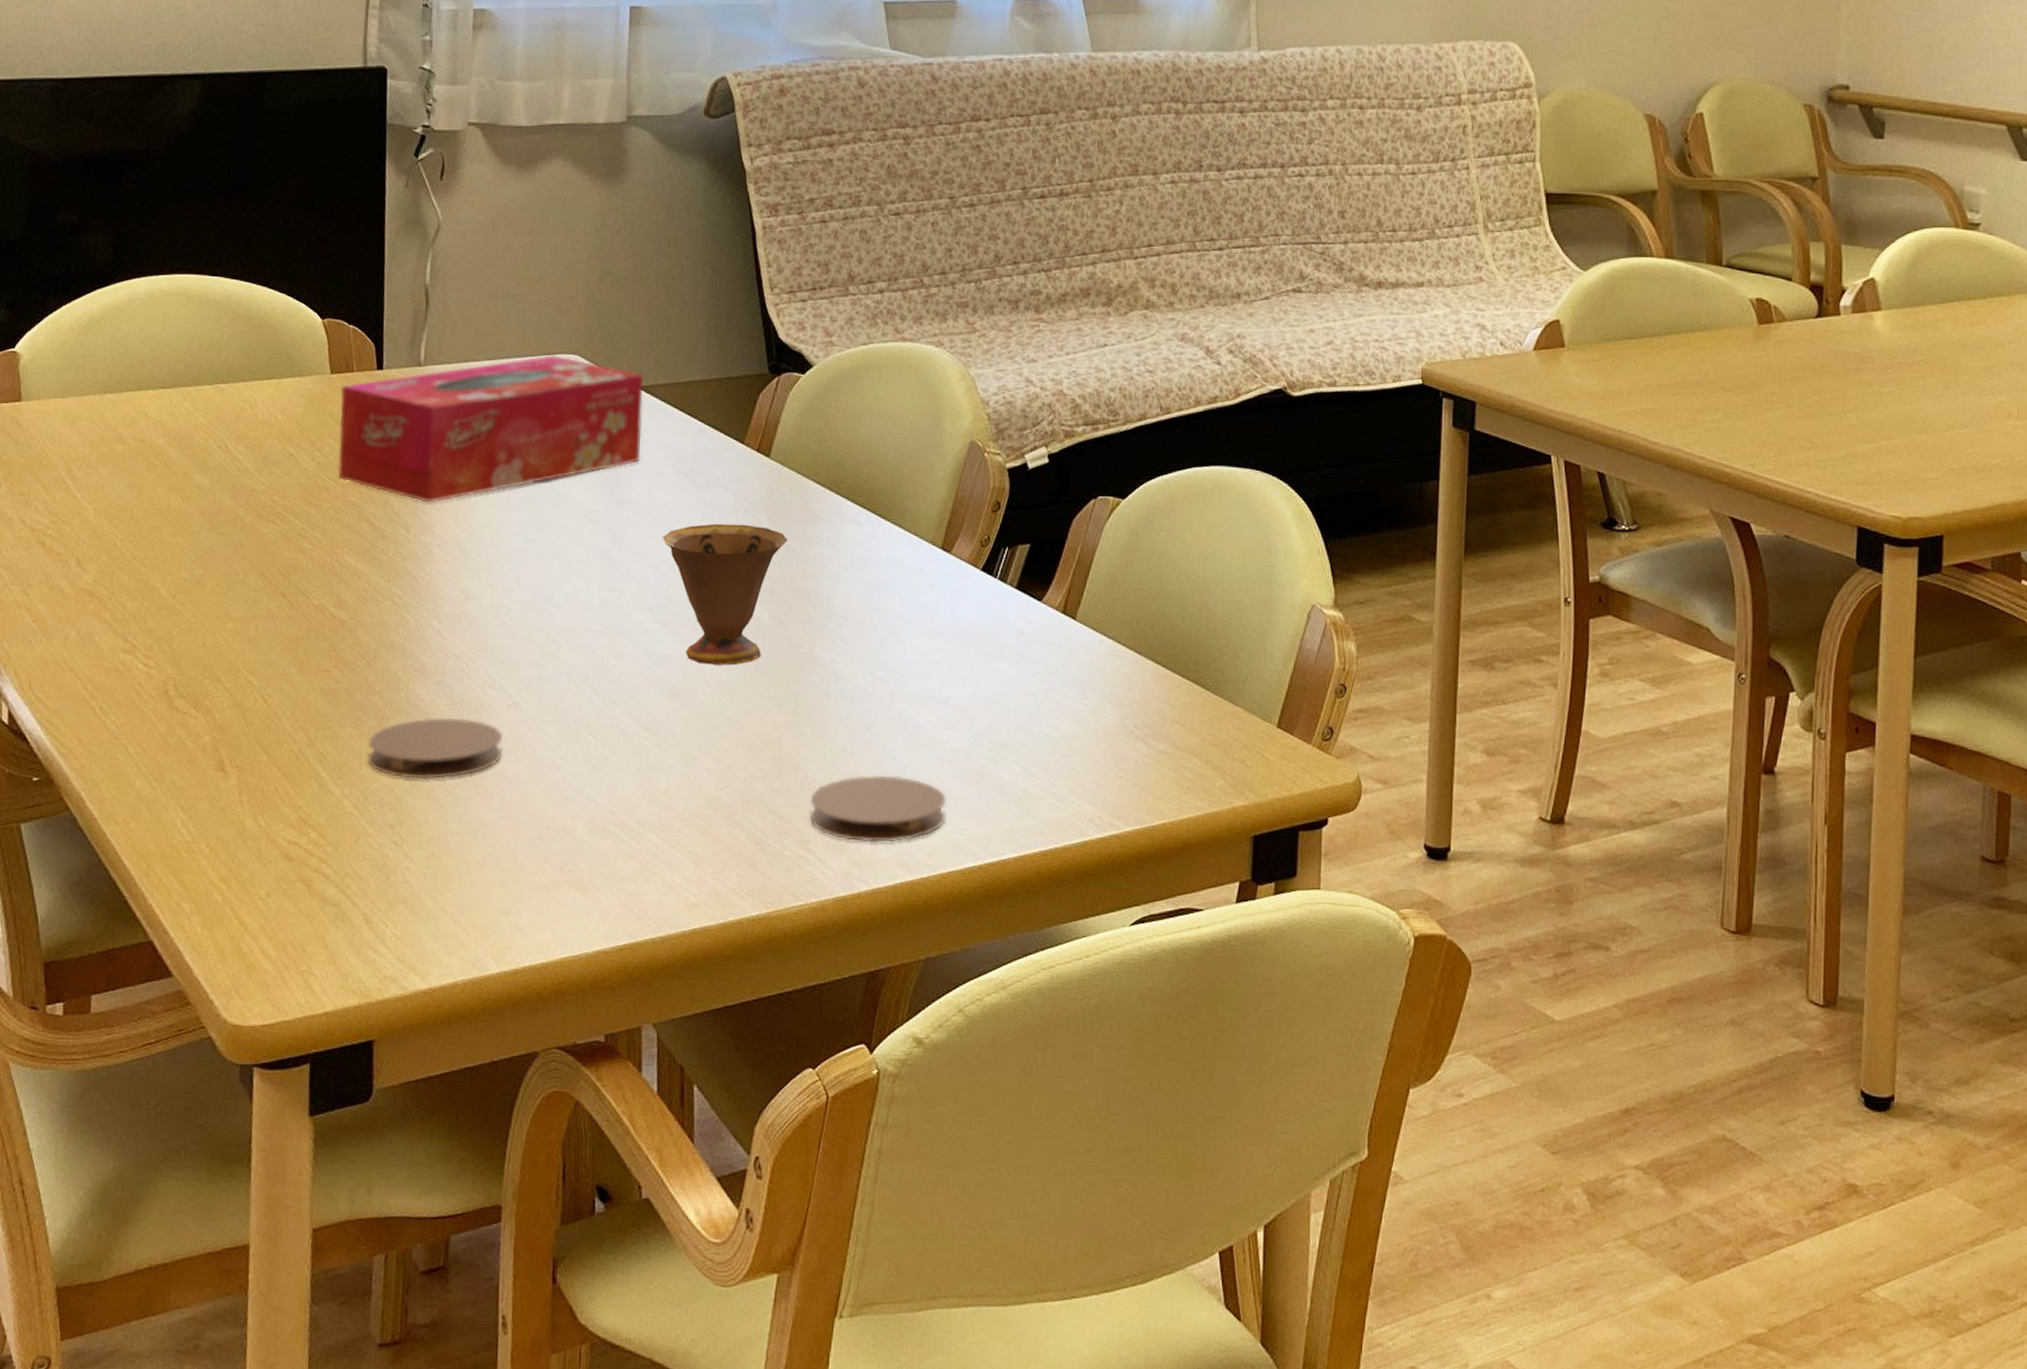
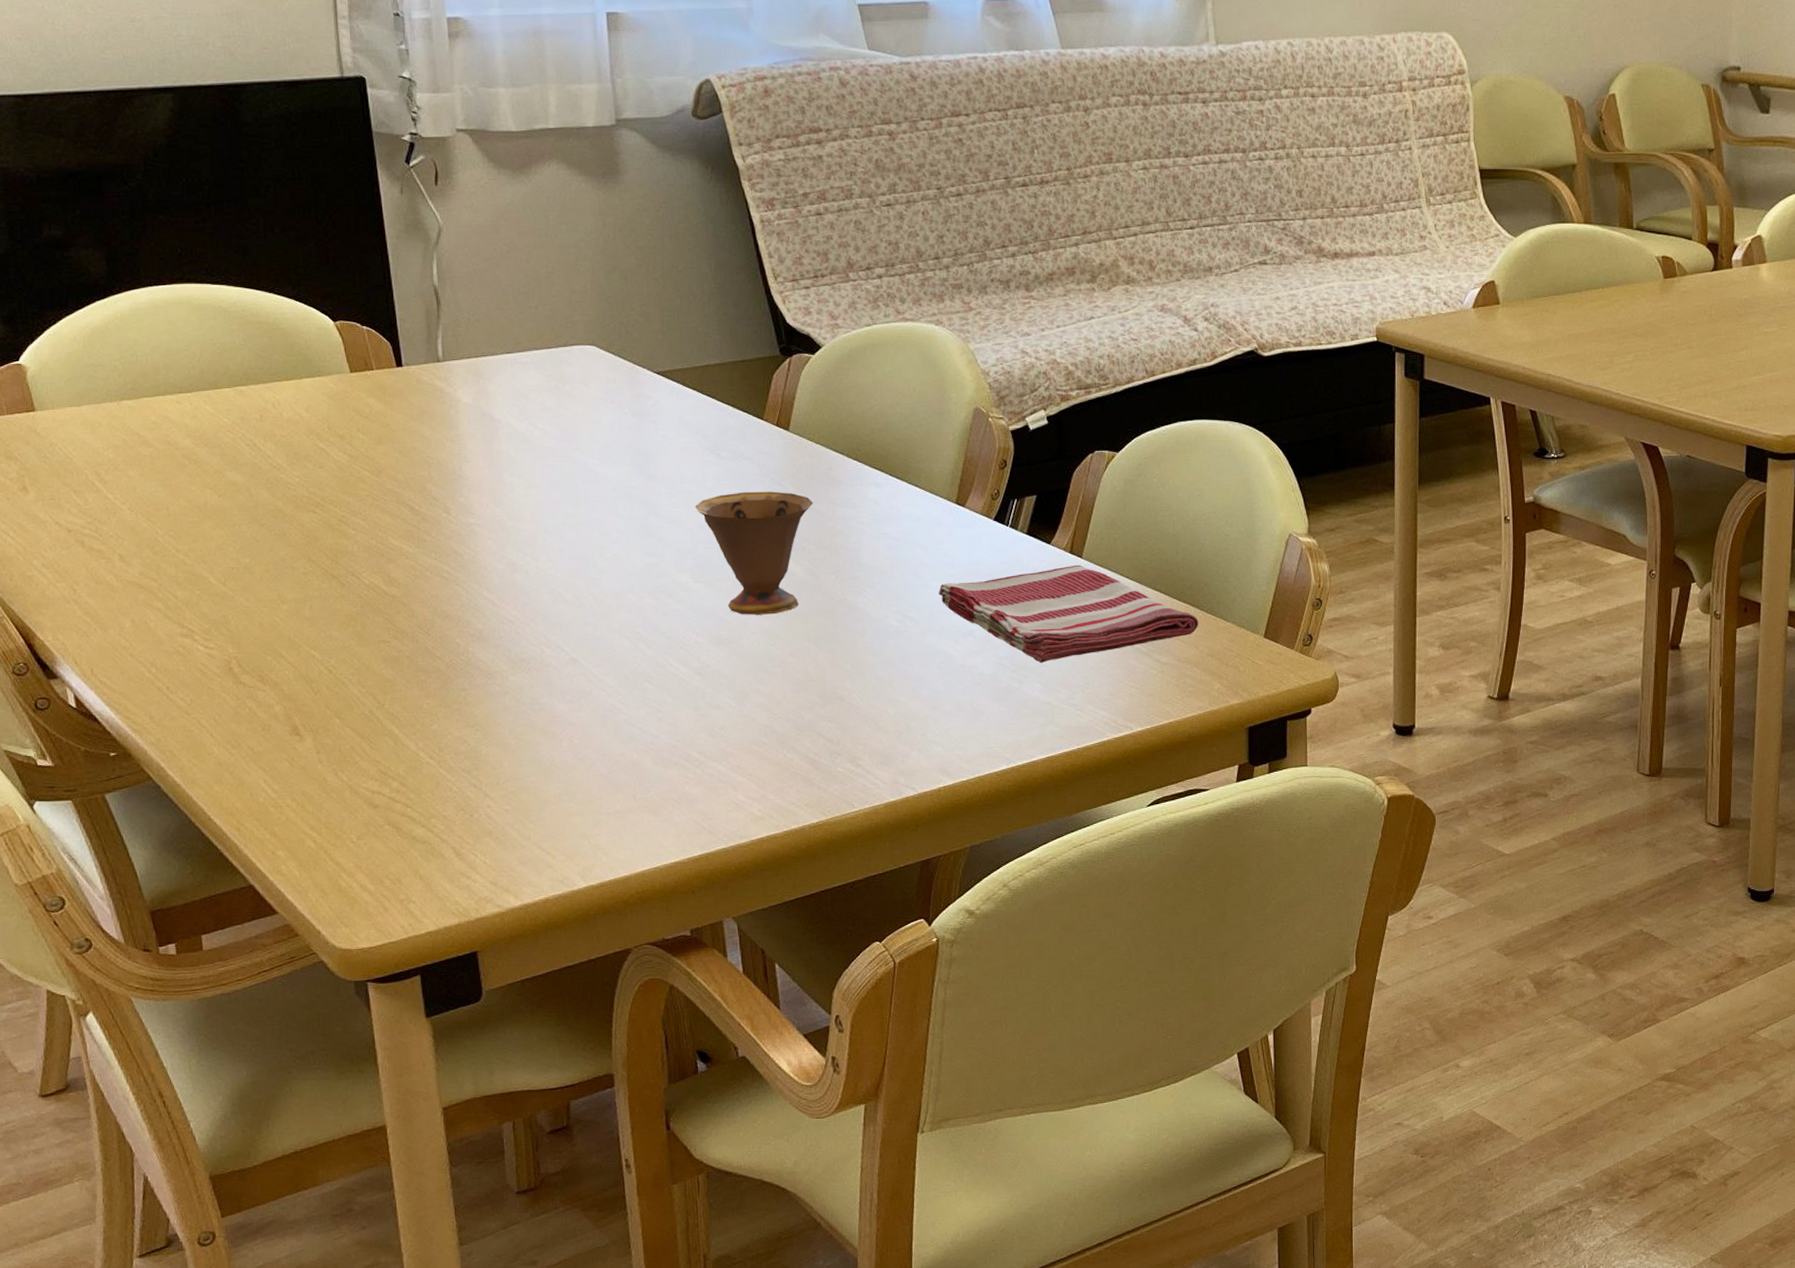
tissue box: present [338,355,643,503] -> none [362,347,665,487]
coaster: present [368,717,504,780] -> none [436,675,566,730]
coaster: present [809,774,946,843] -> none [855,698,979,756]
dish towel: none [914,627,1203,741] -> present [938,564,1199,663]

